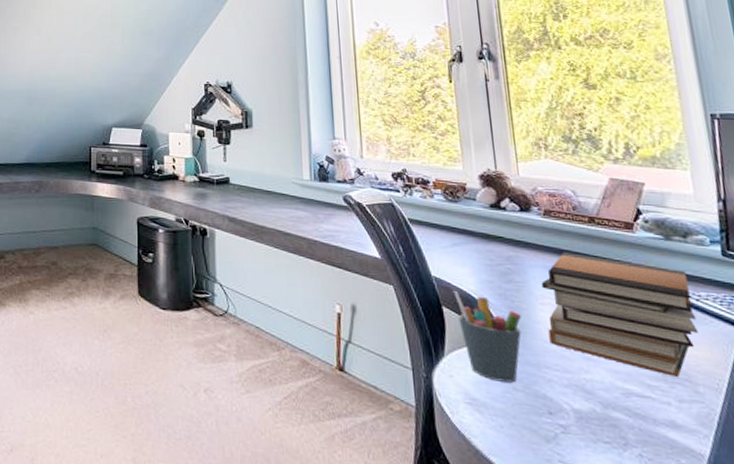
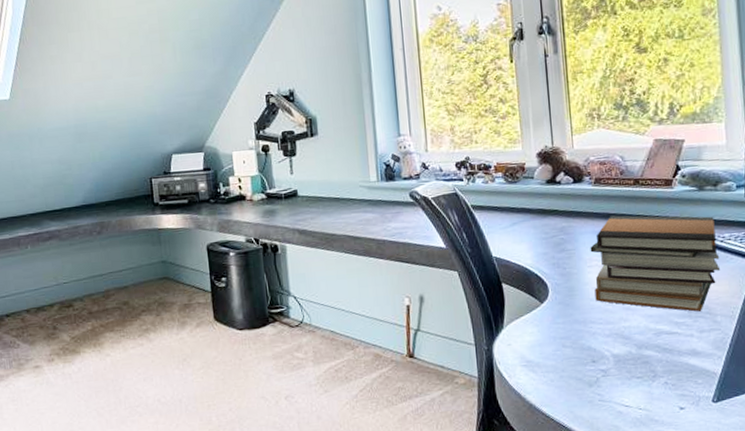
pen holder: present [453,290,521,383] -> none [512,266,571,342]

